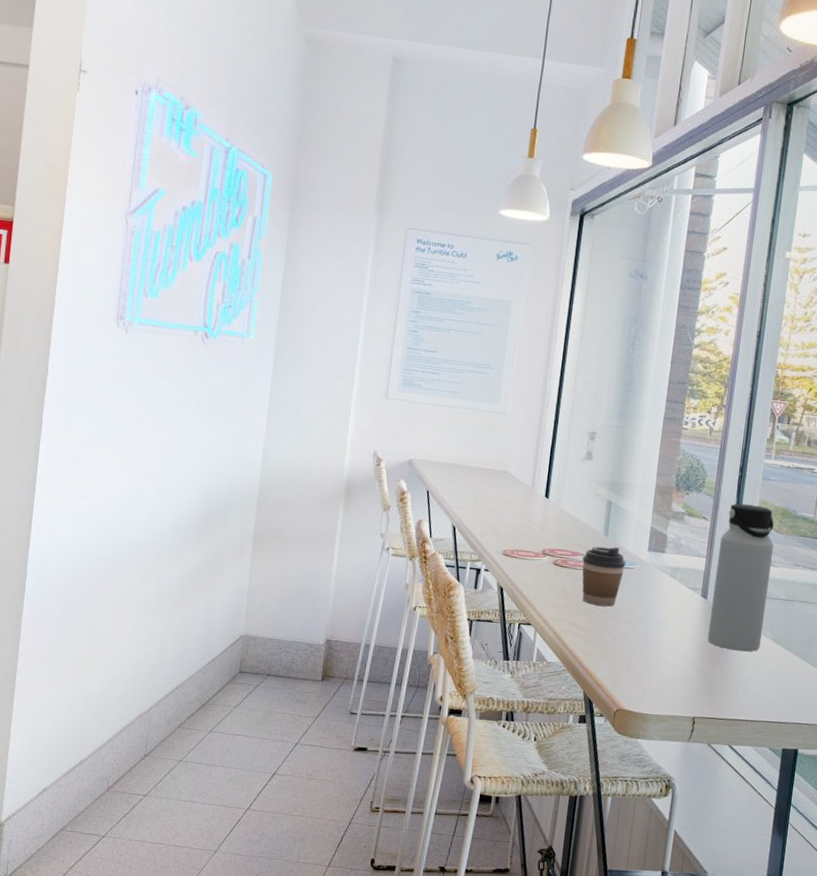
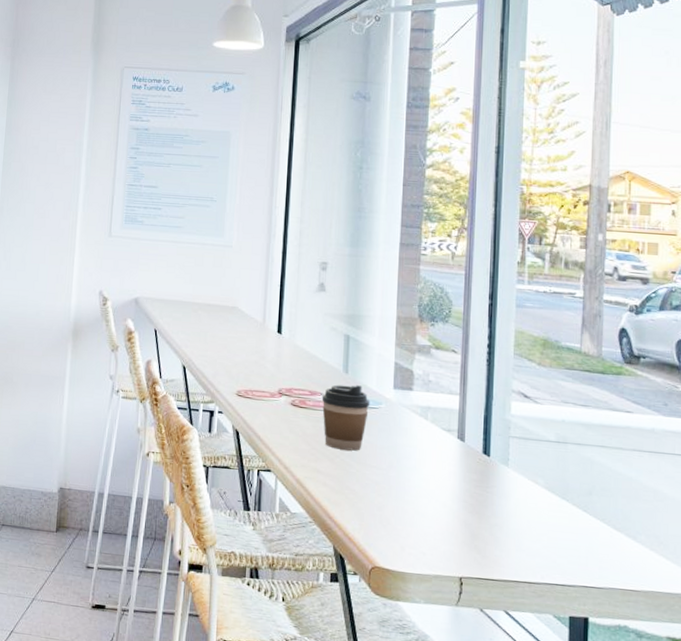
water bottle: present [707,503,774,652] -> none [468,334,537,502]

